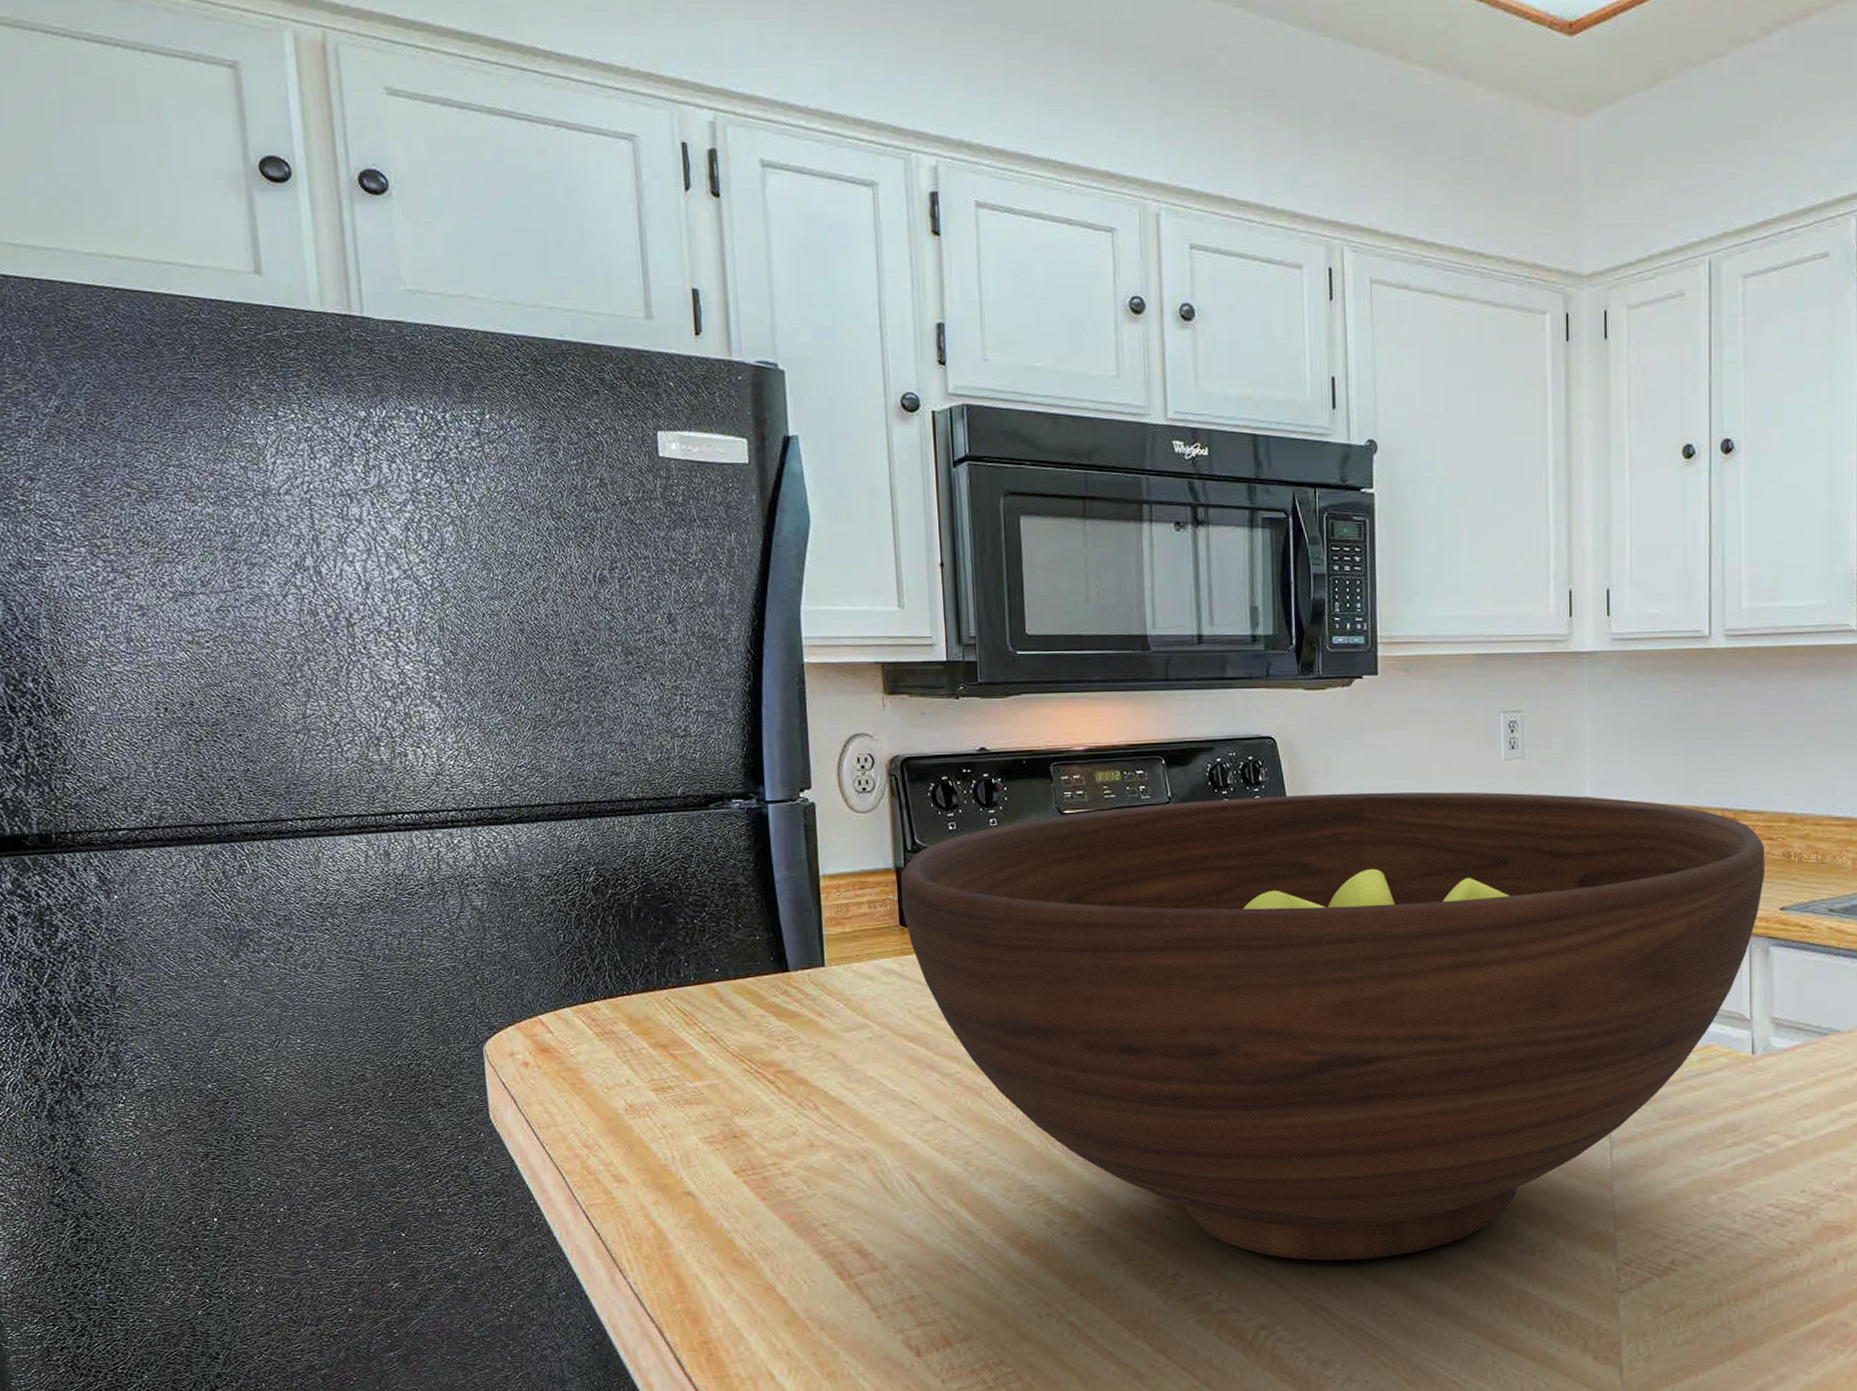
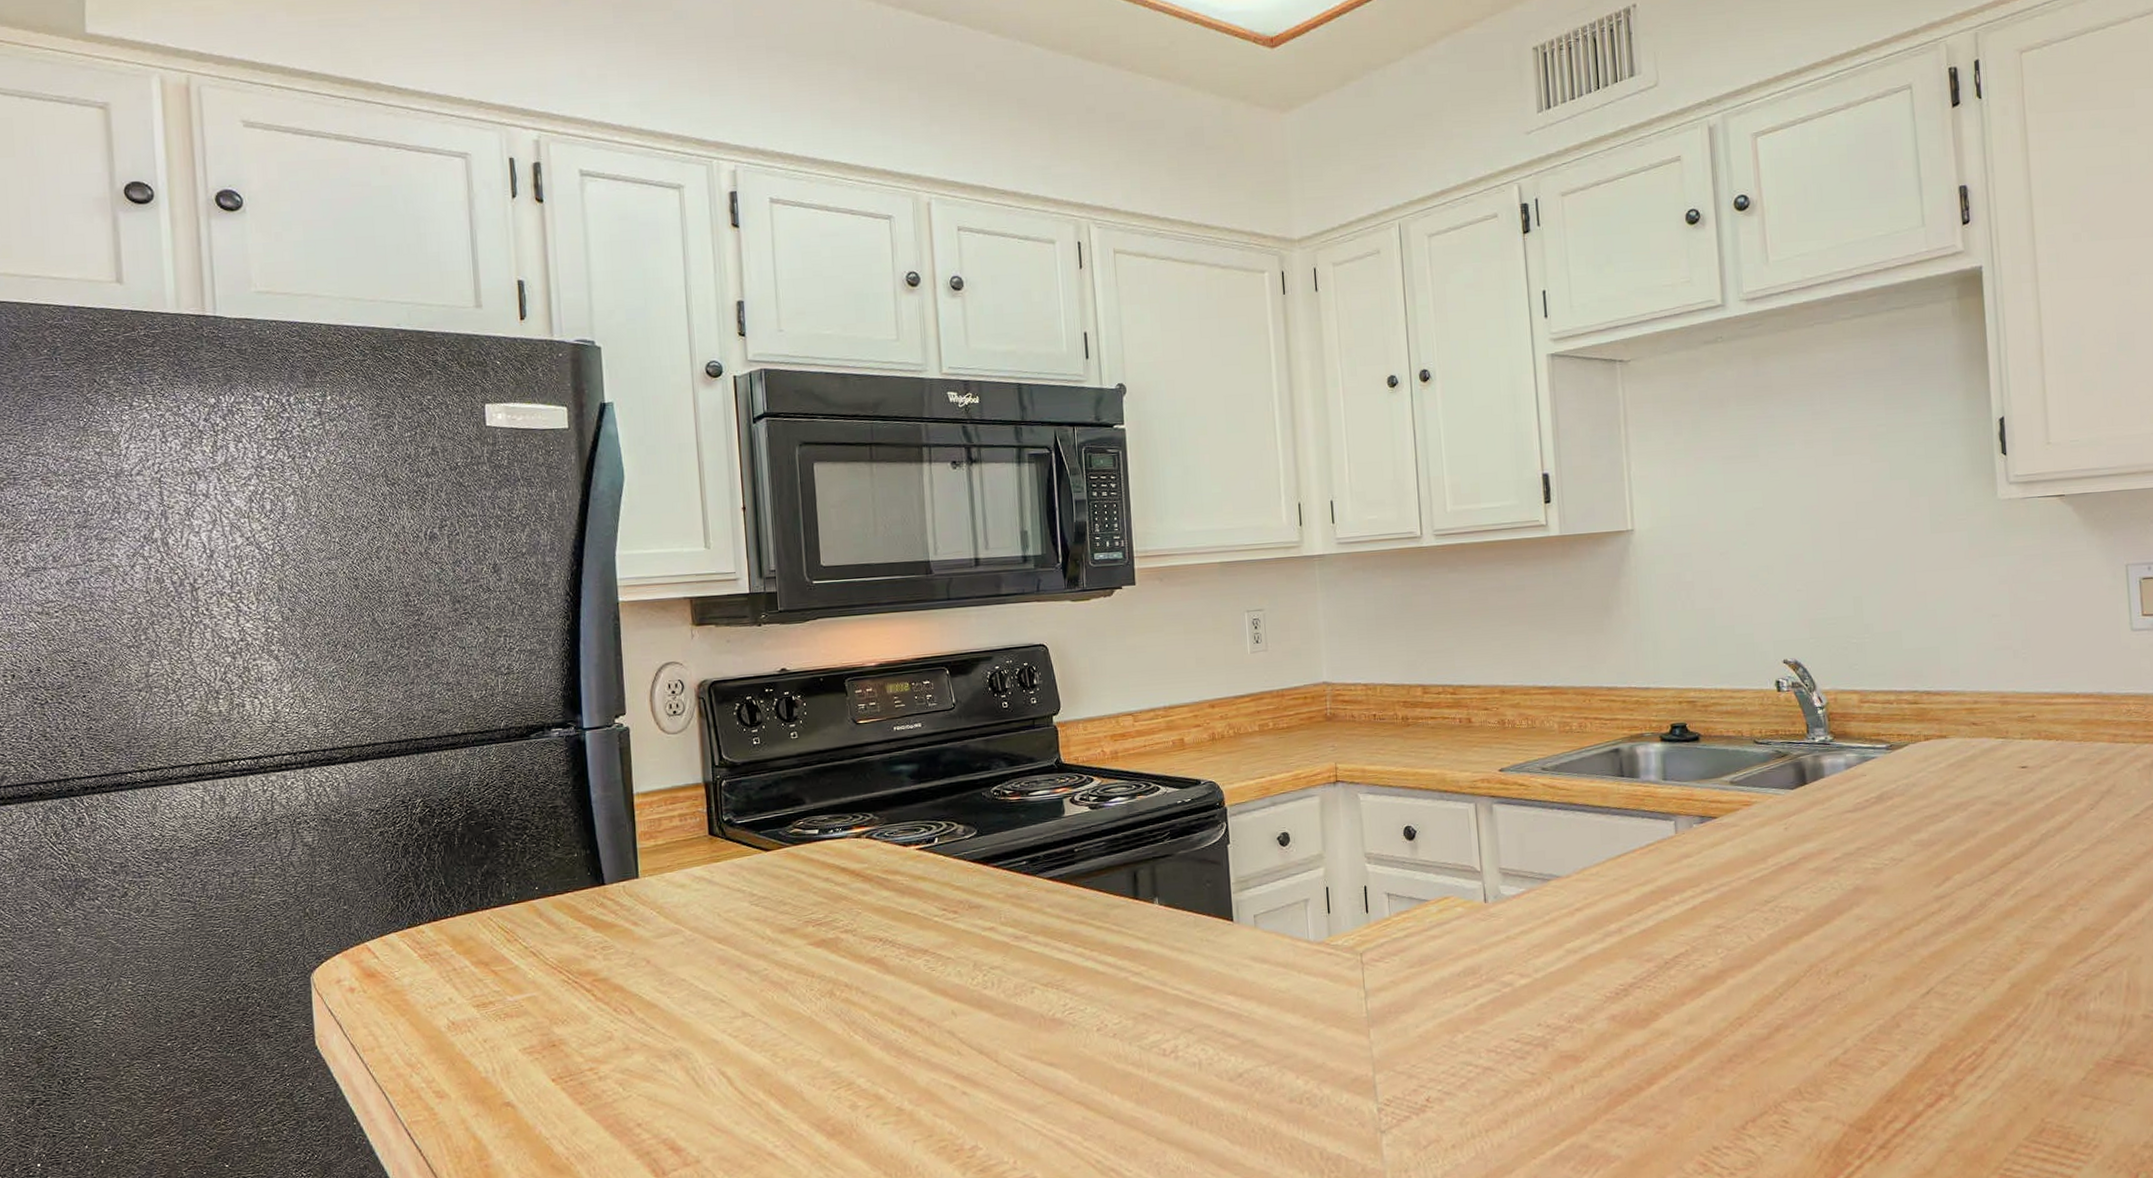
fruit bowl: present [900,792,1764,1261] -> none [709,681,1484,1124]

